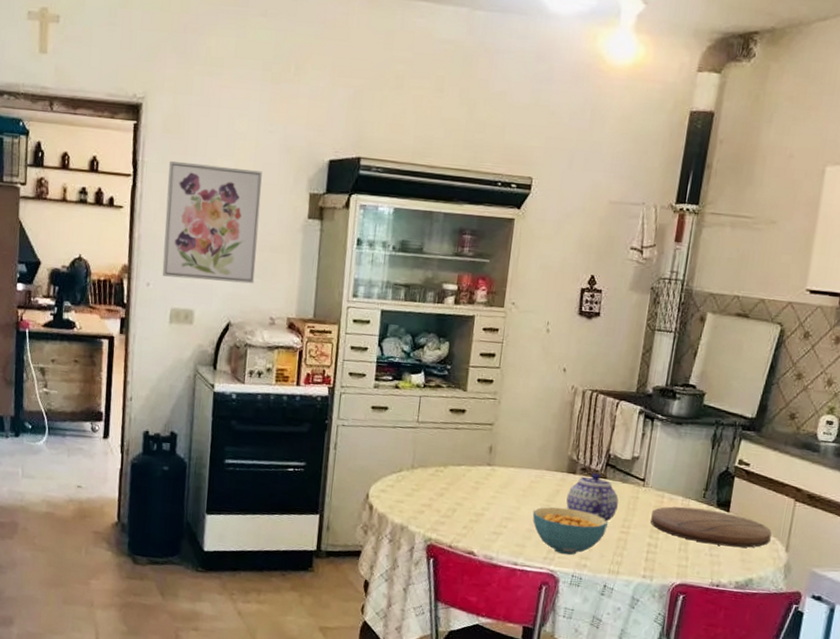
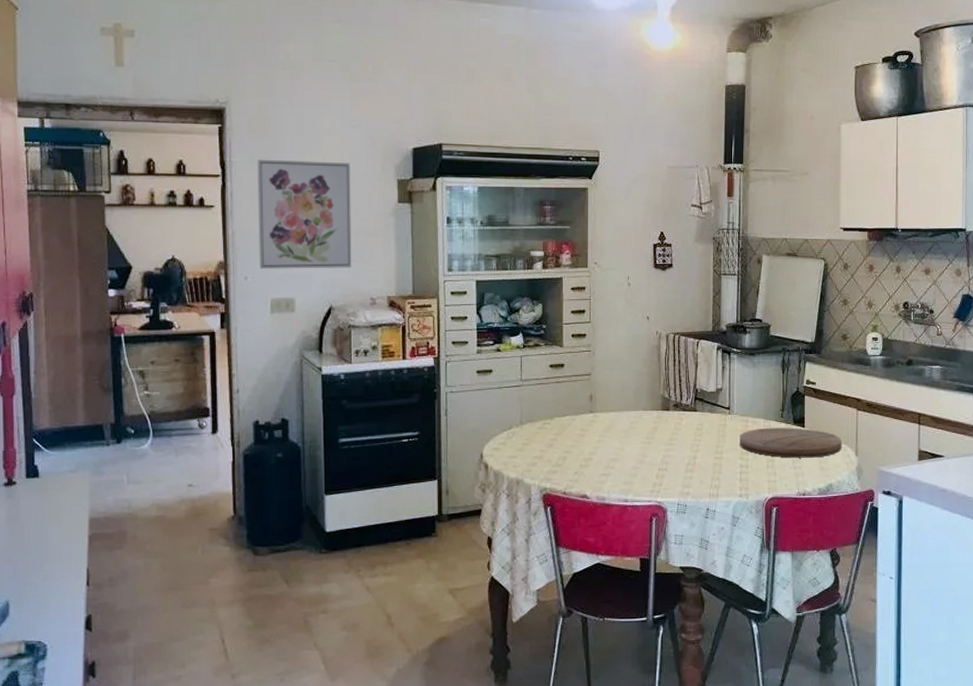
cereal bowl: present [532,507,608,556] -> none [636,443,703,486]
teapot: present [566,472,619,523] -> none [664,407,709,451]

